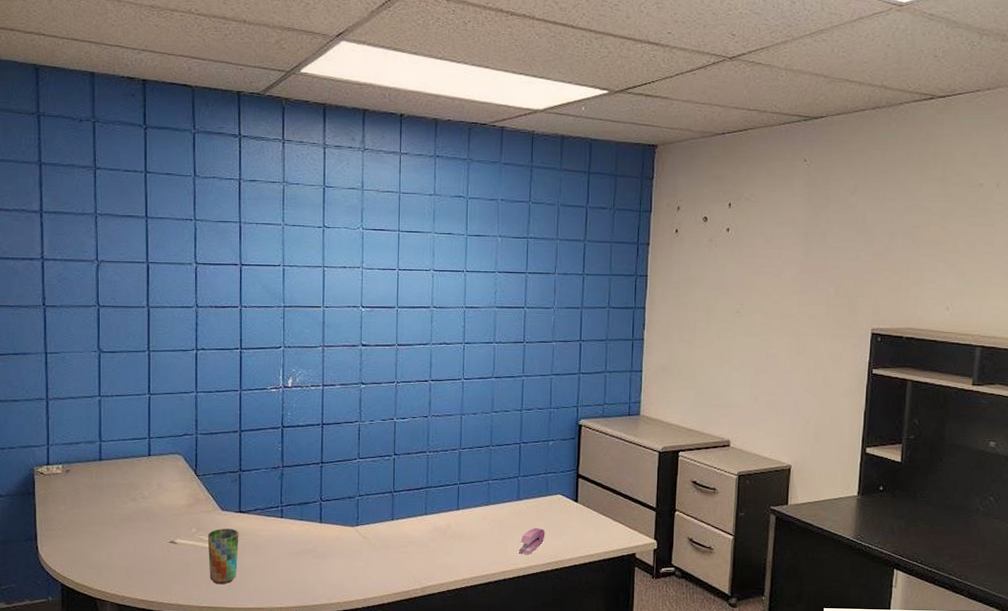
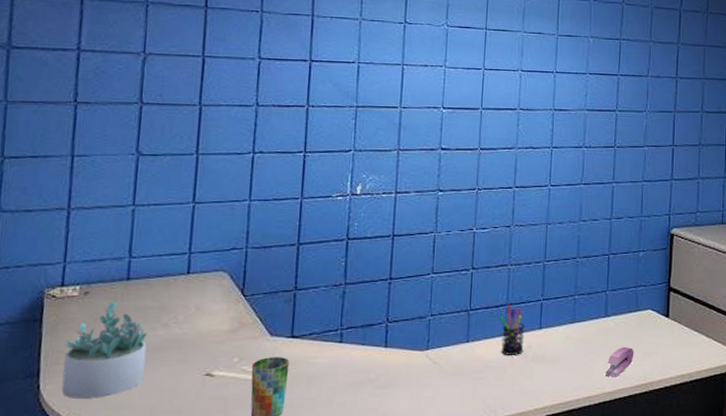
succulent plant: none [53,478,120,559] -> present [61,301,147,398]
pen holder: none [420,487,444,533] -> present [499,305,525,355]

